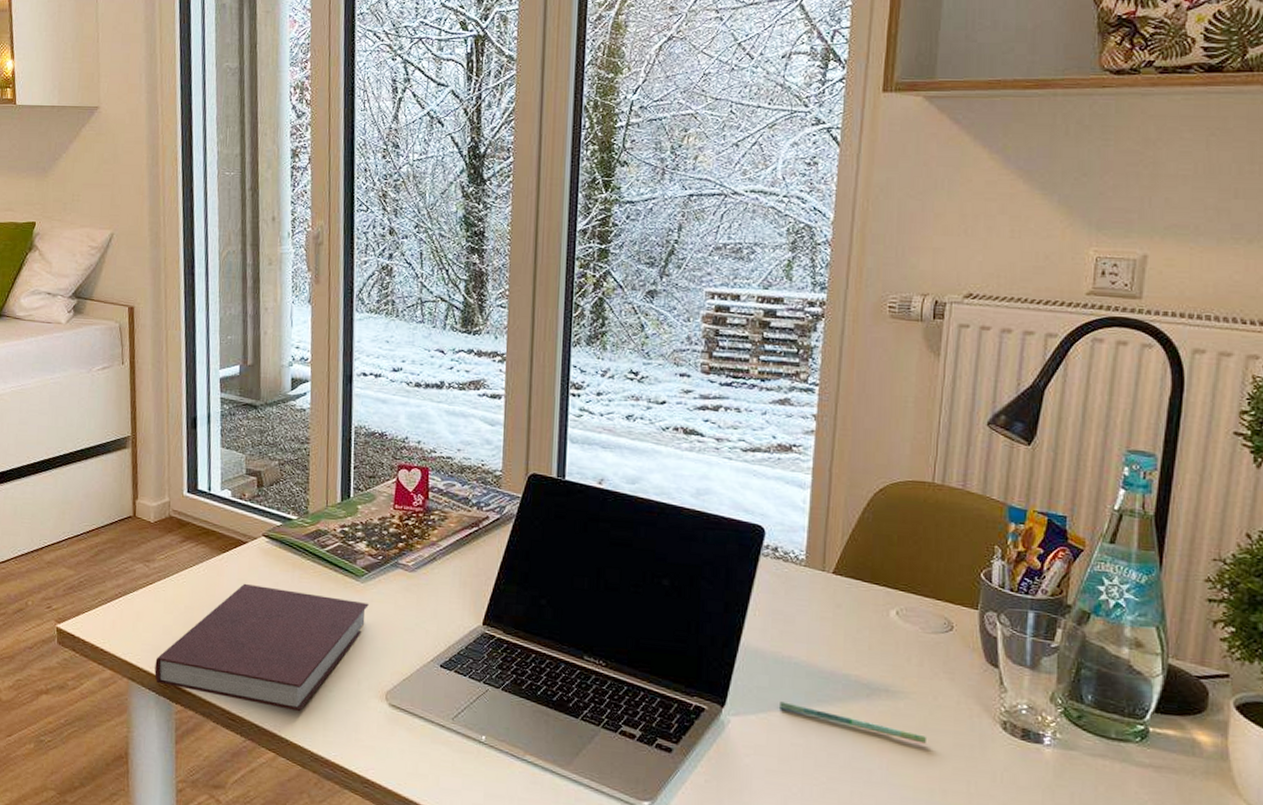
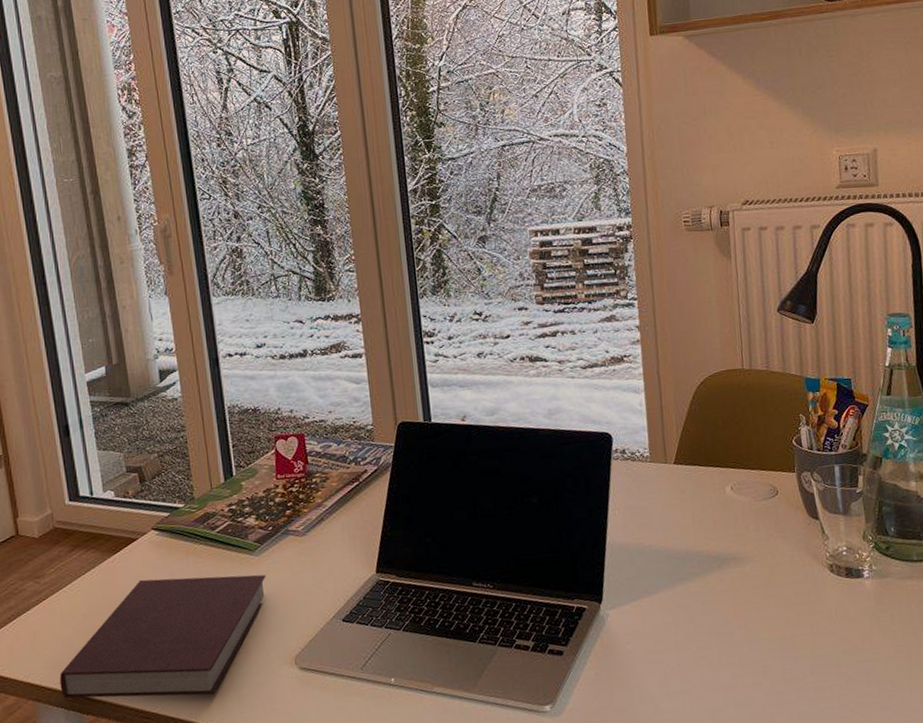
pen: present [780,701,926,744] -> none [648,587,772,599]

